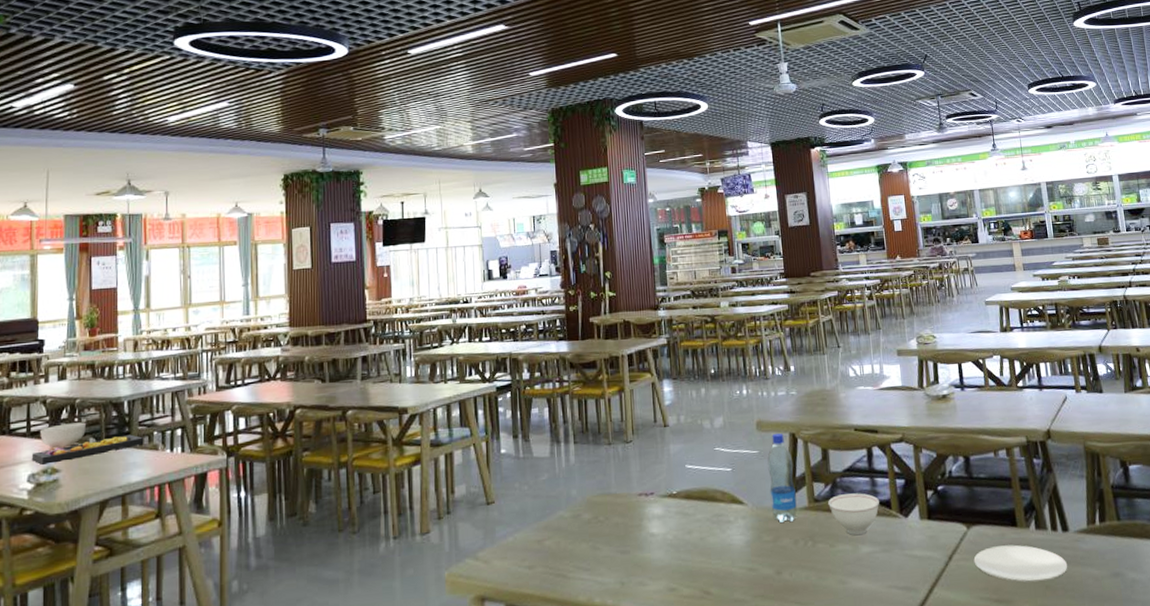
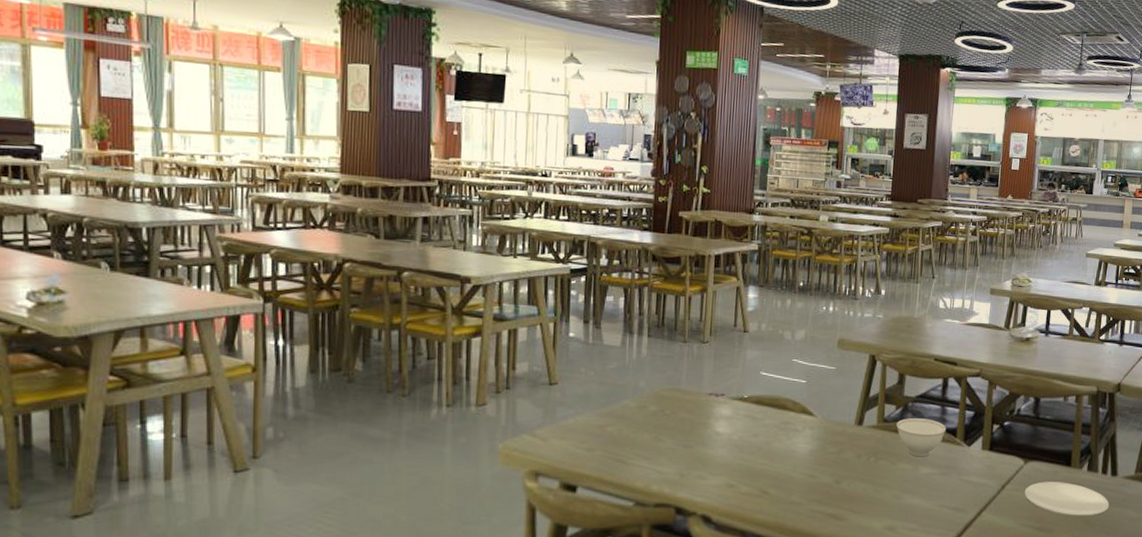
food tray: present [31,434,144,465] -> none [30,264,167,283]
bowl: present [40,422,87,449] -> none [40,242,98,269]
bottle: present [767,433,797,522] -> none [840,353,869,437]

